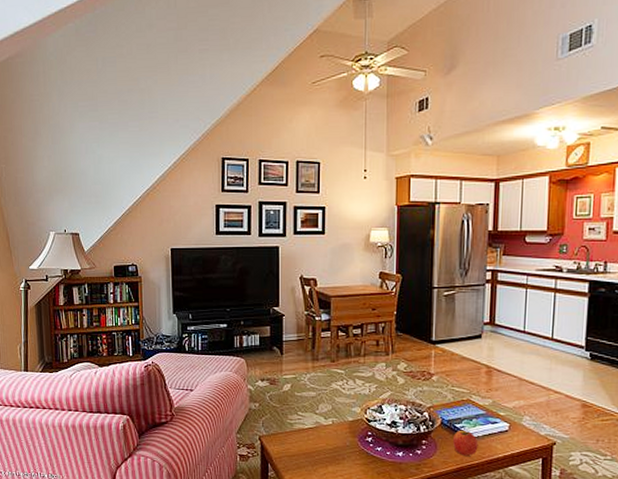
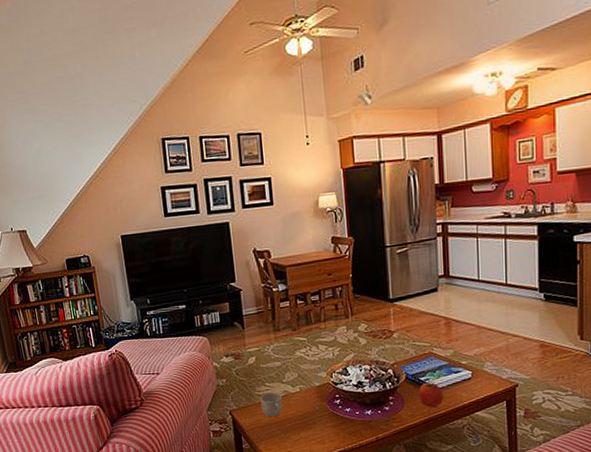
mug: none [291,422,313,448] -> present [260,392,283,418]

